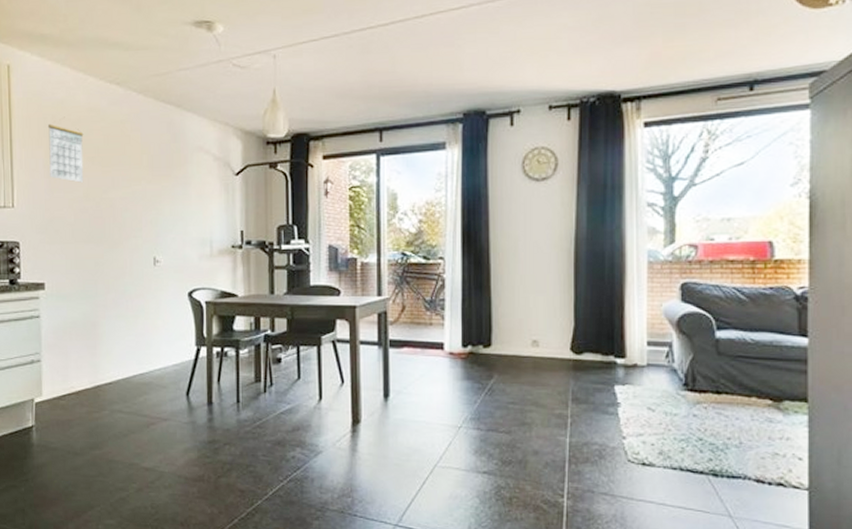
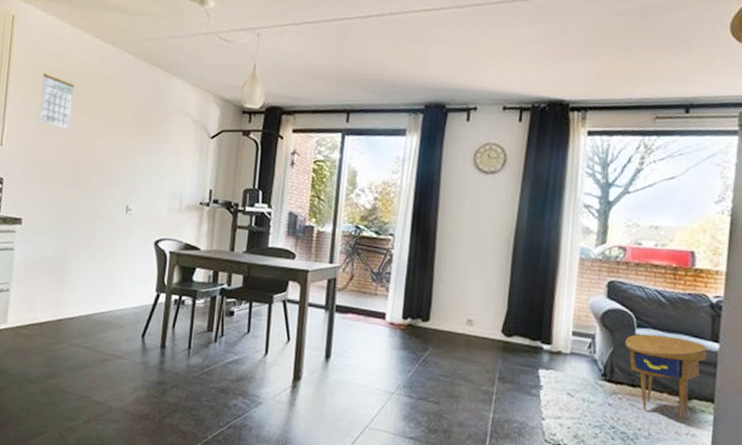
side table: none [705,336,795,425] -> present [625,334,707,421]

